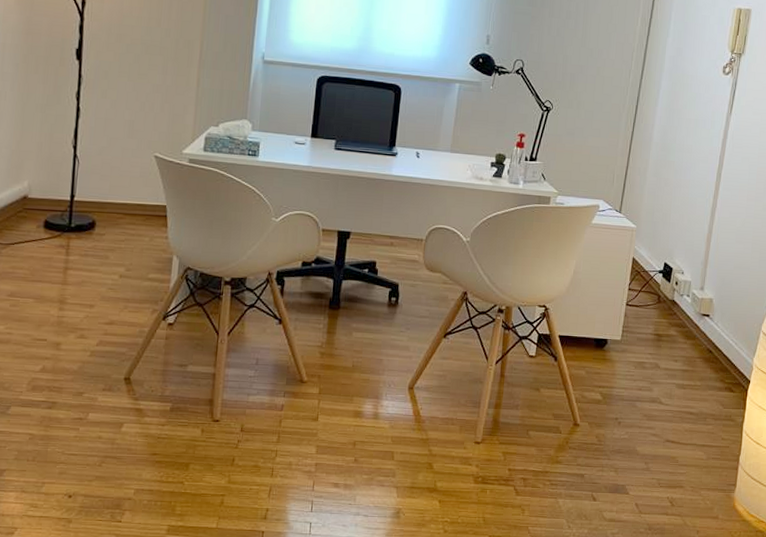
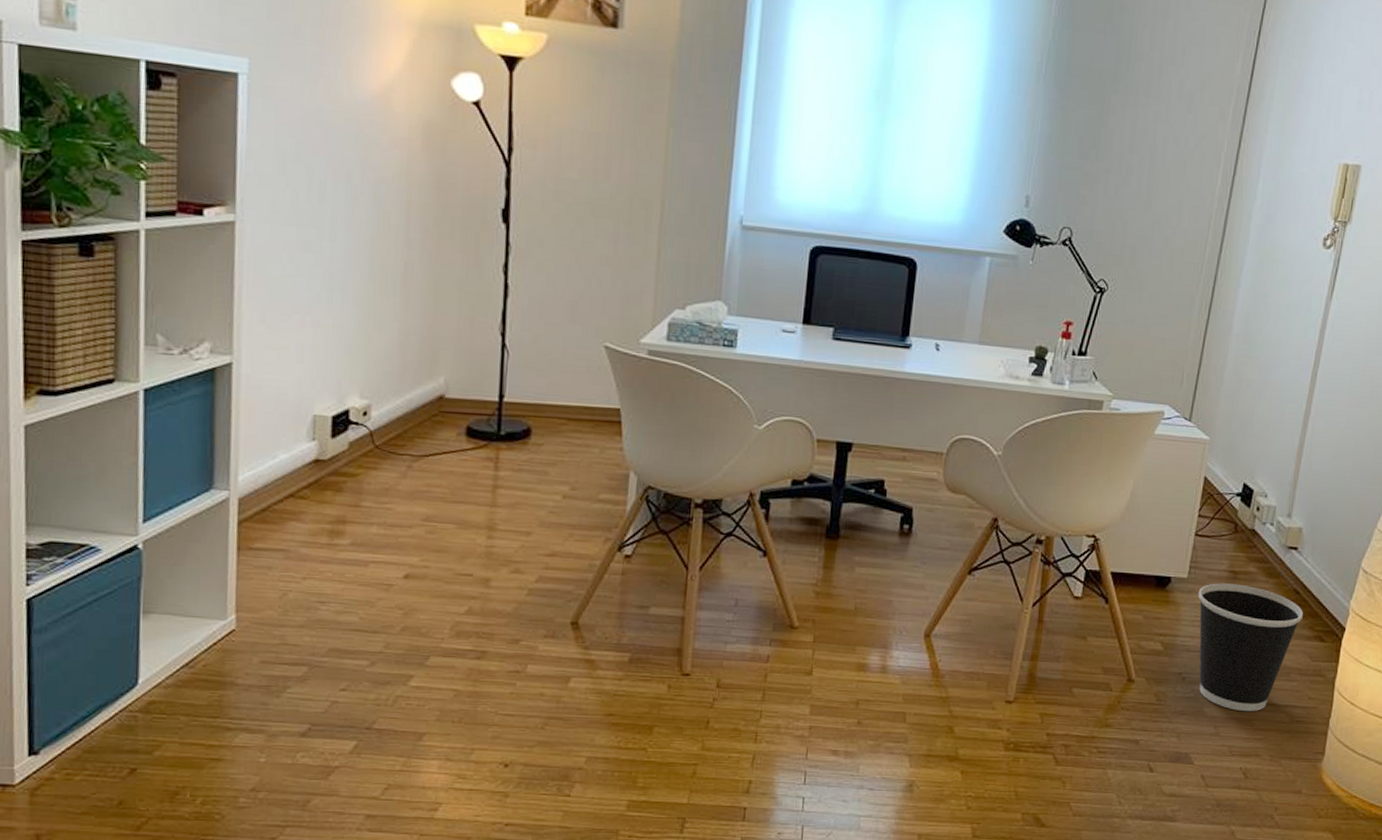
wastebasket: none [629,344,715,450] -> present [1198,583,1303,711]

